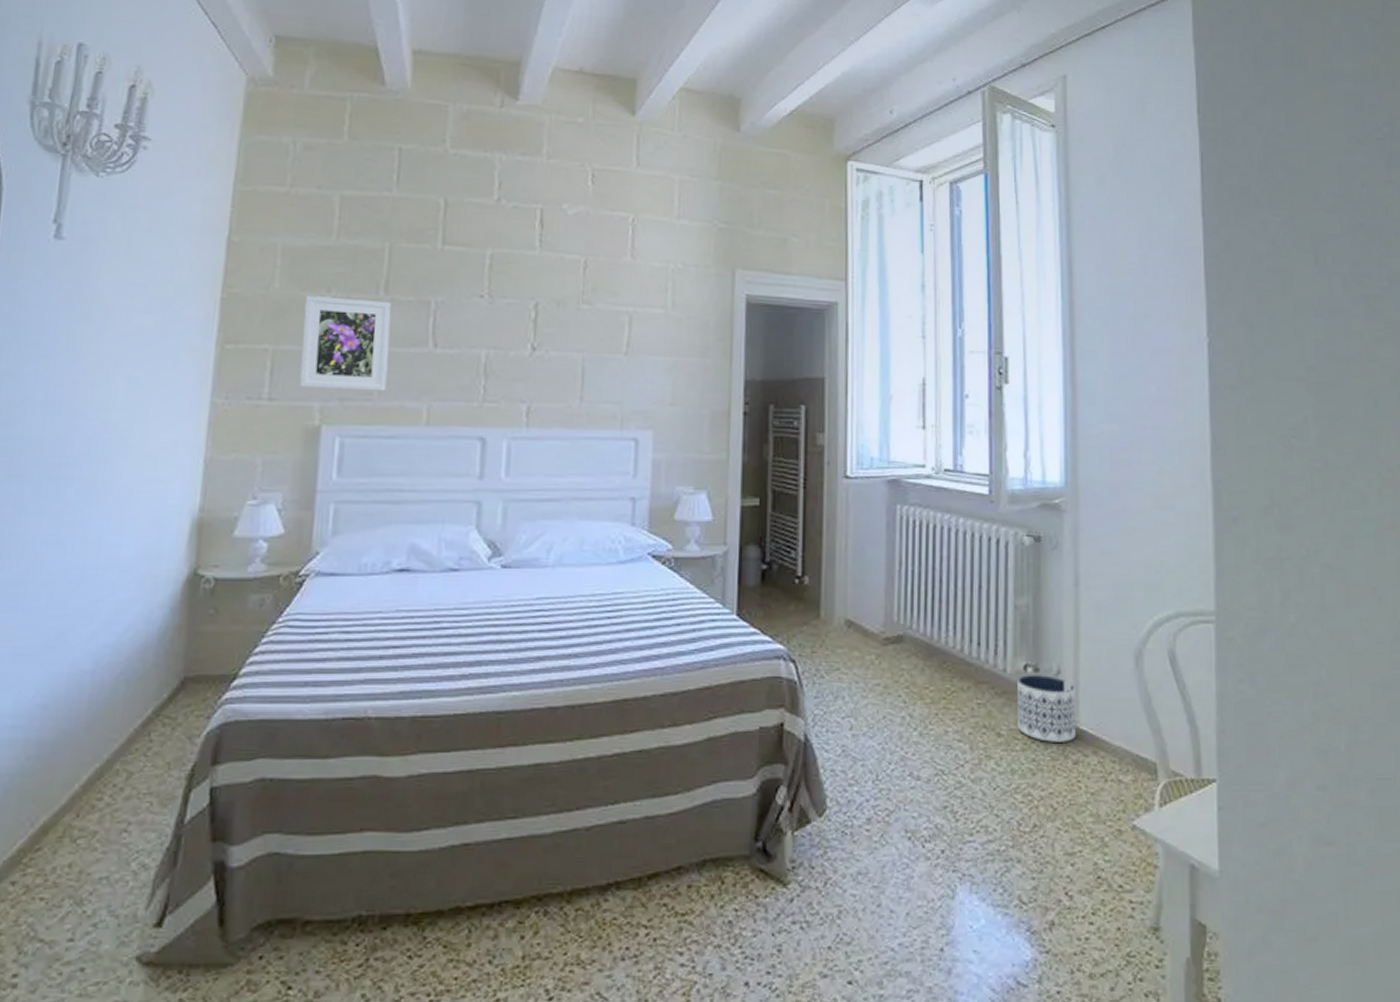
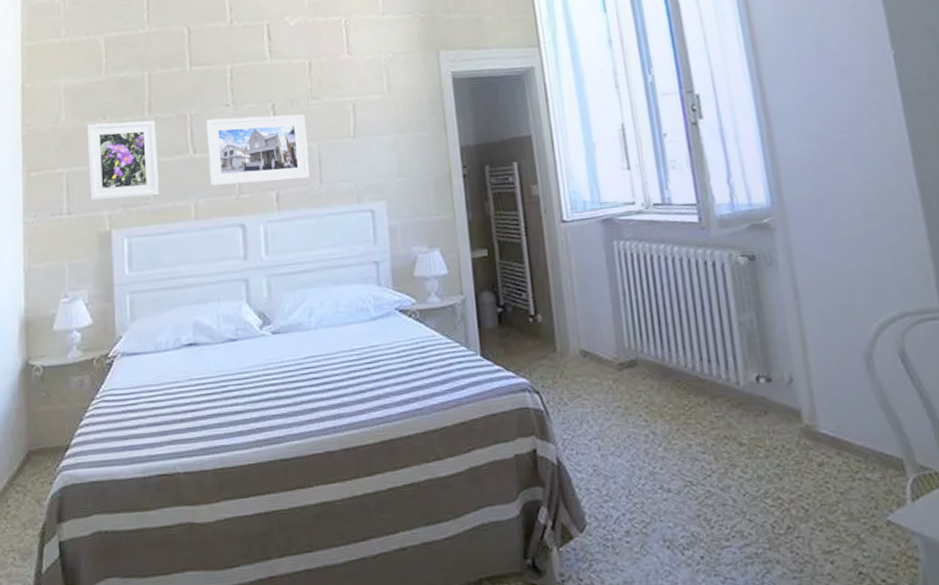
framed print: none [449,310,573,394] -> present [206,114,310,187]
planter: present [1017,675,1076,742] -> none [751,384,817,447]

